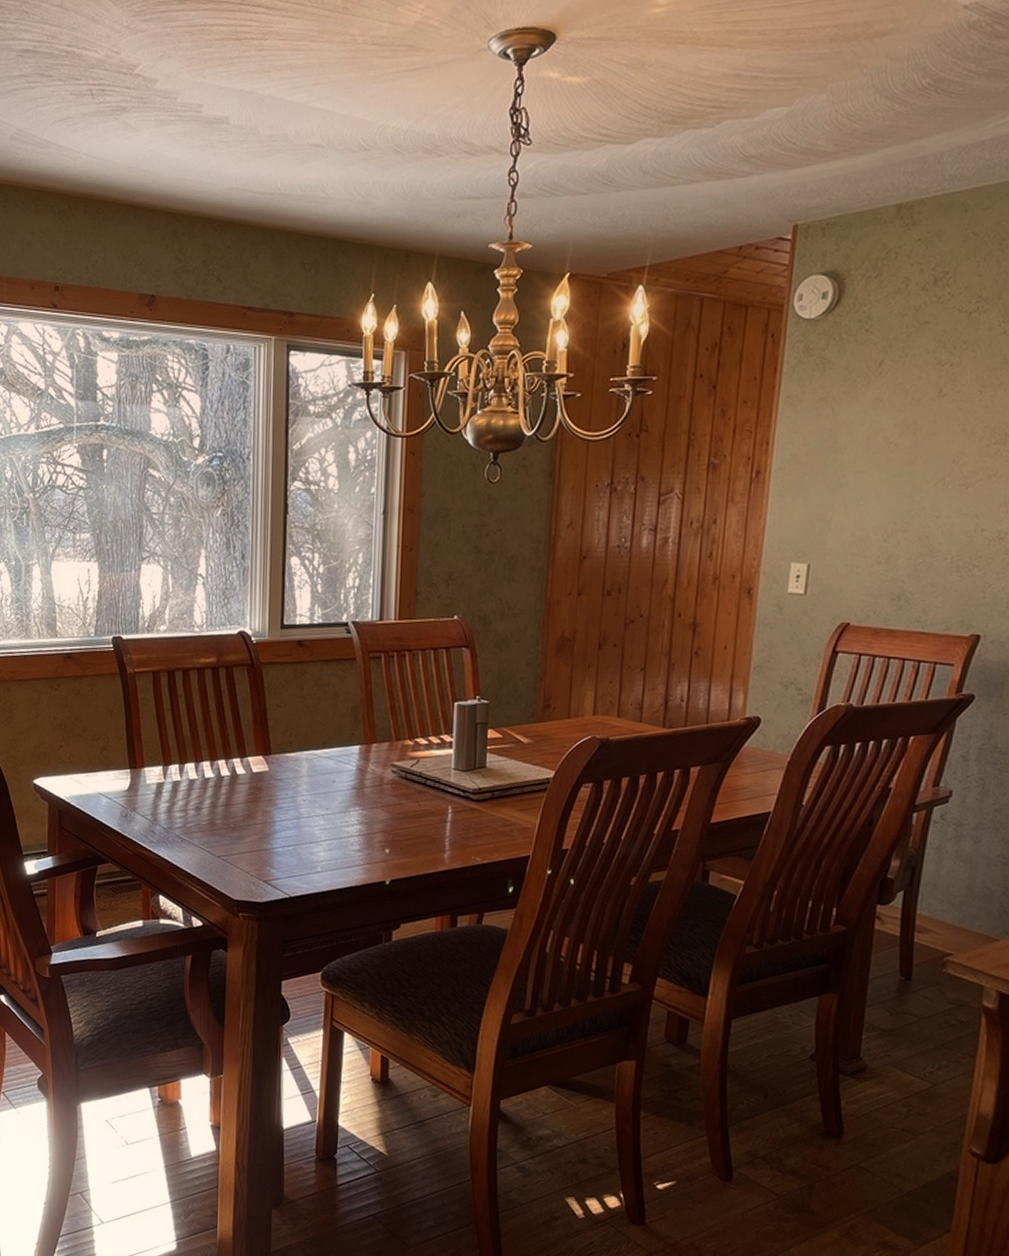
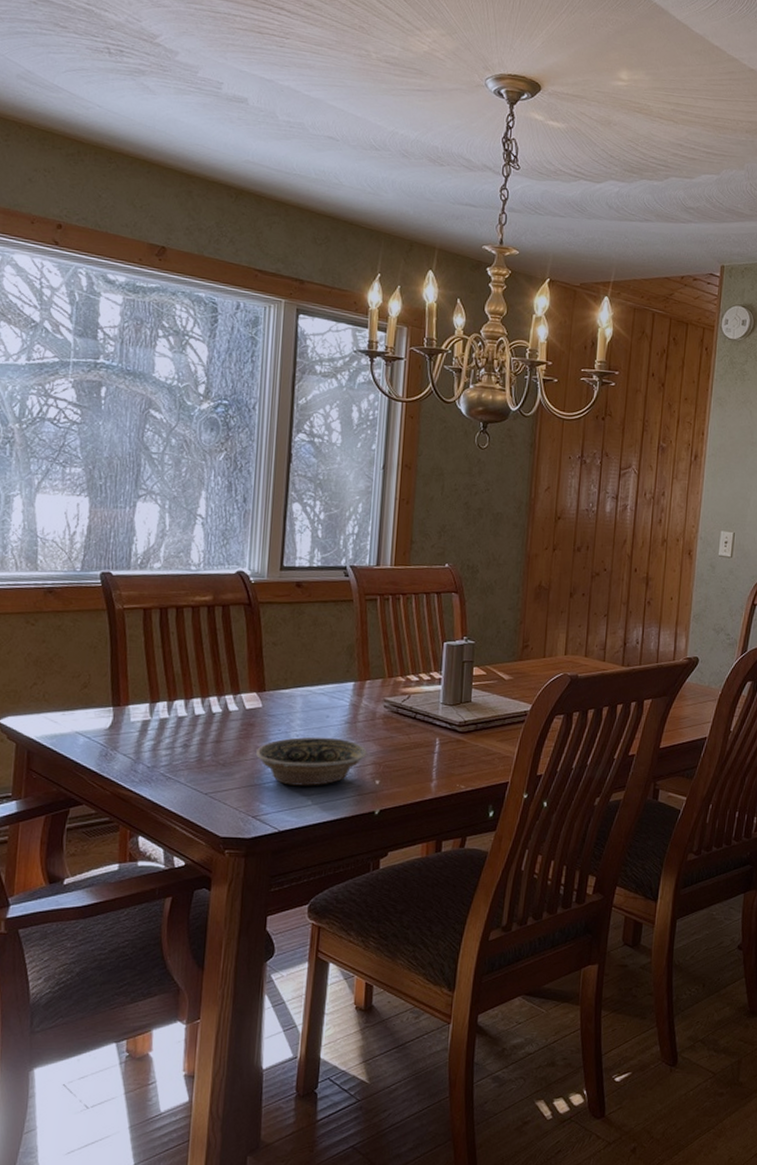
bowl: none [265,802,376,853] -> present [256,736,367,786]

